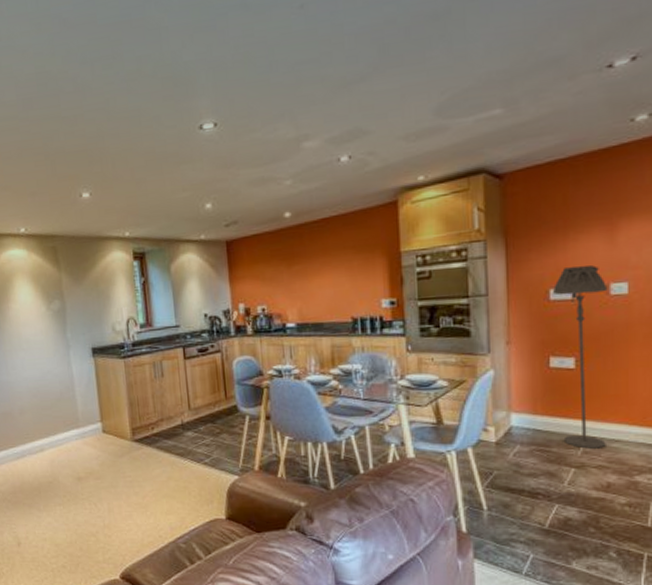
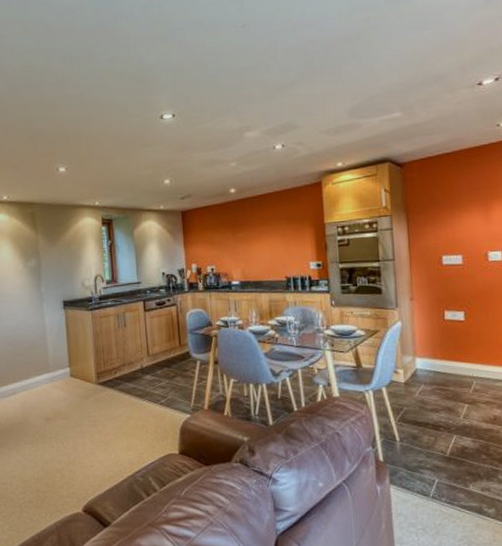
floor lamp: present [552,265,608,449] -> none [444,237,492,388]

